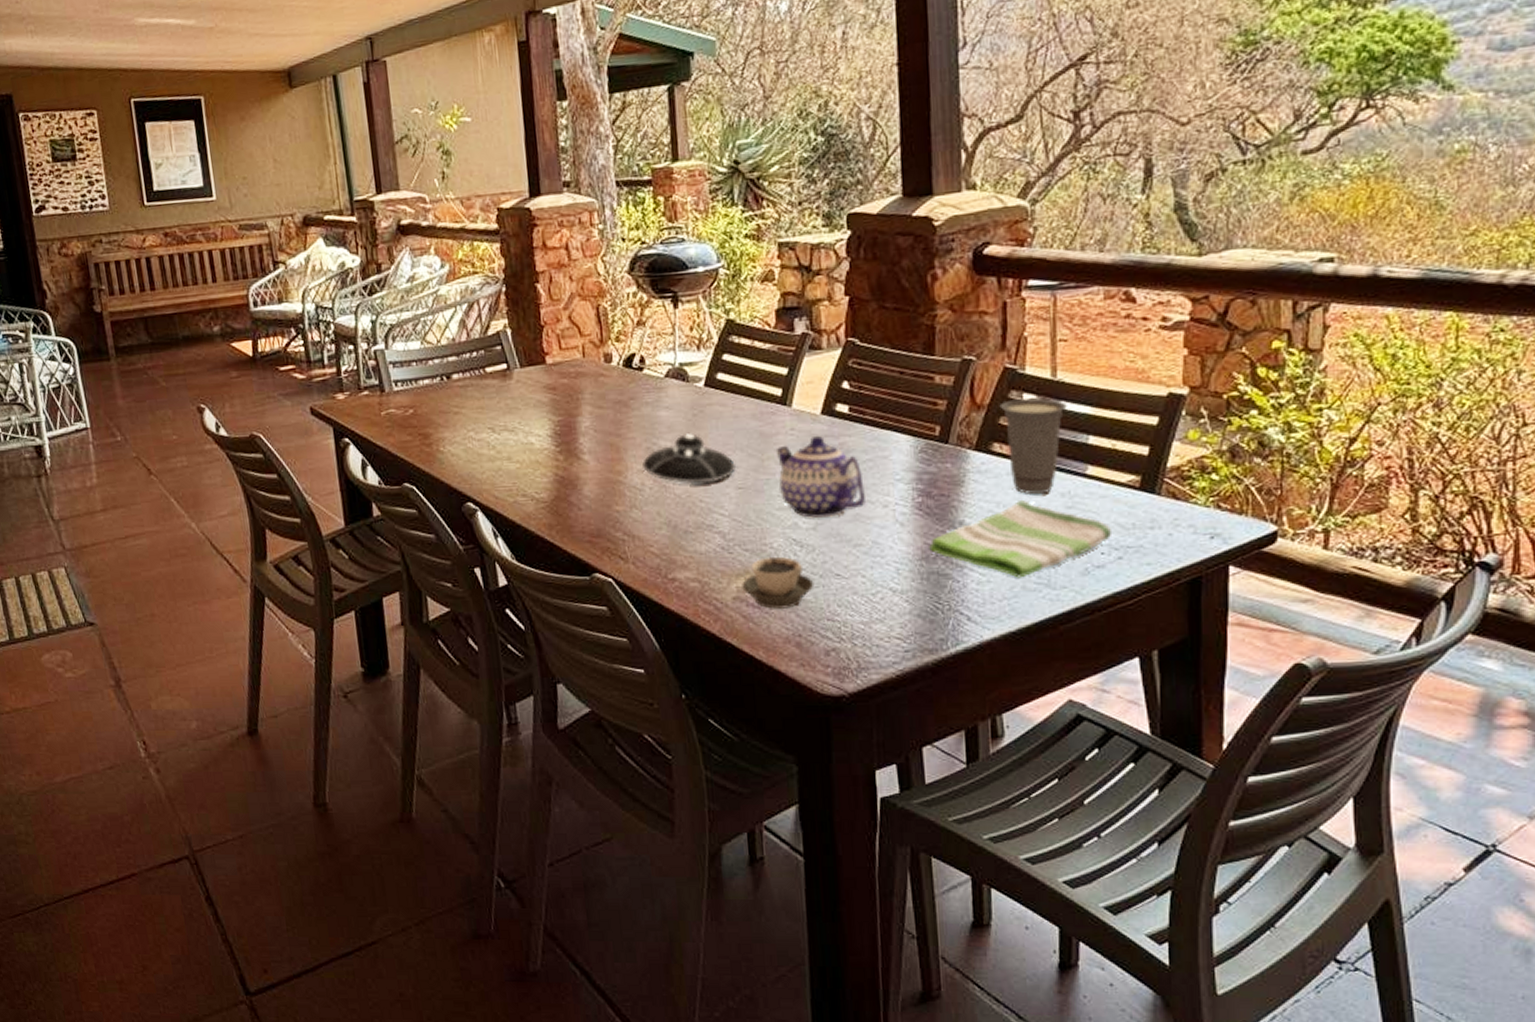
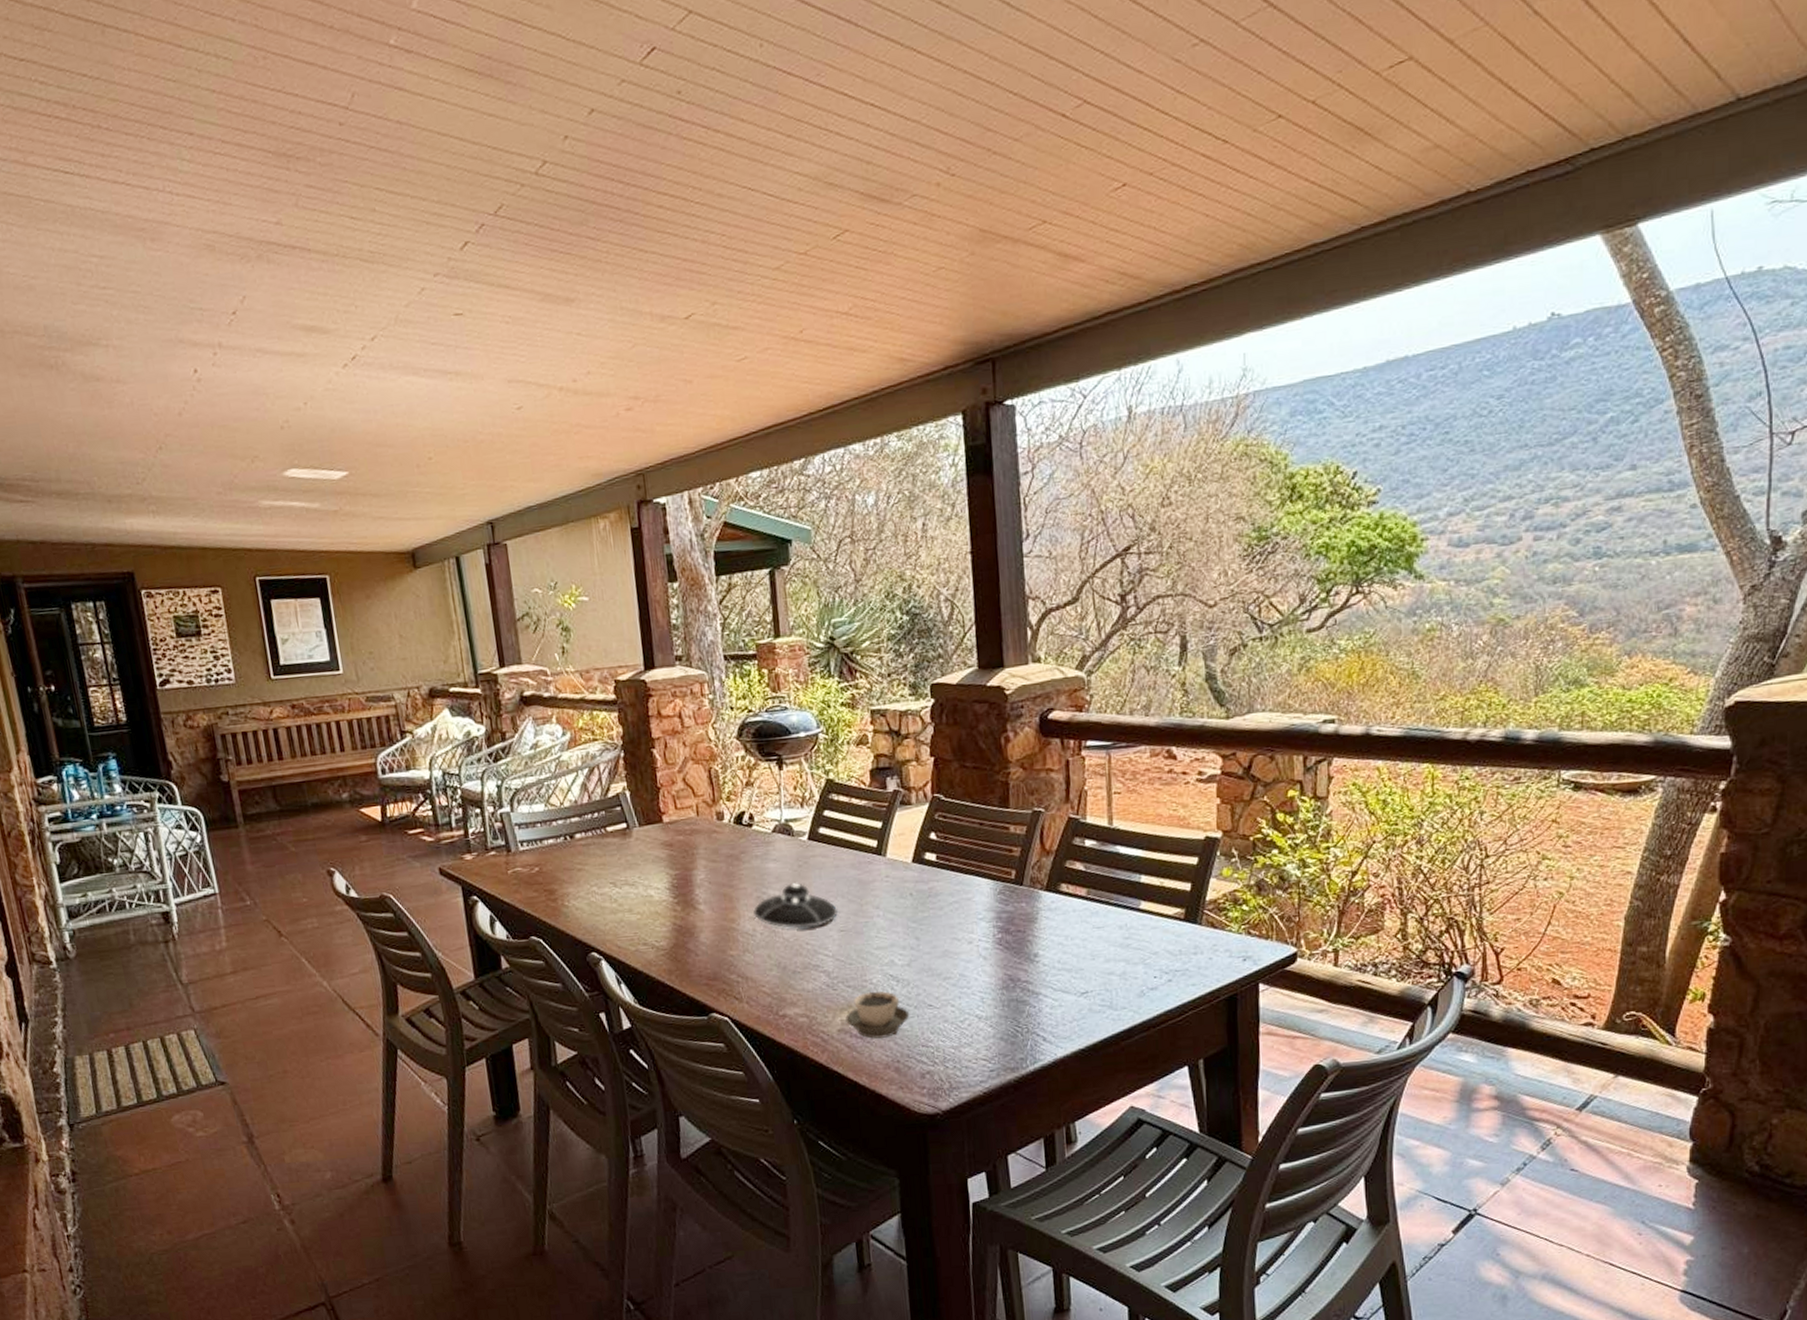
teapot: present [775,435,867,518] -> none [873,881,954,956]
dish towel: present [929,501,1113,578] -> none [1009,933,1163,1002]
cup: present [999,398,1067,495] -> none [1065,843,1122,928]

